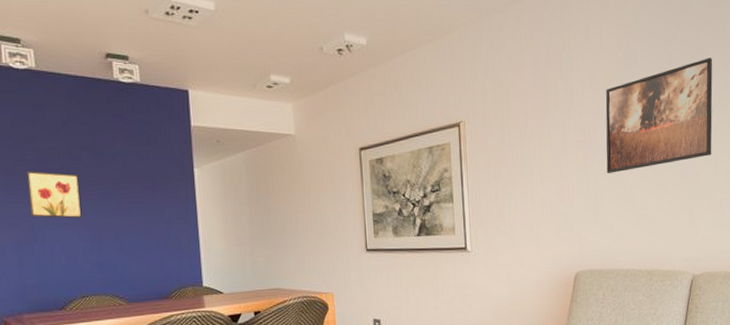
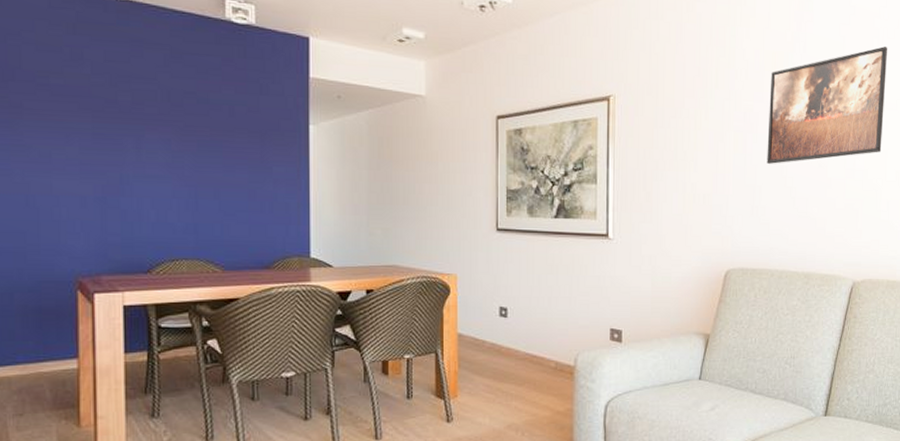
wall art: present [25,170,82,219] -> none [117,113,178,172]

